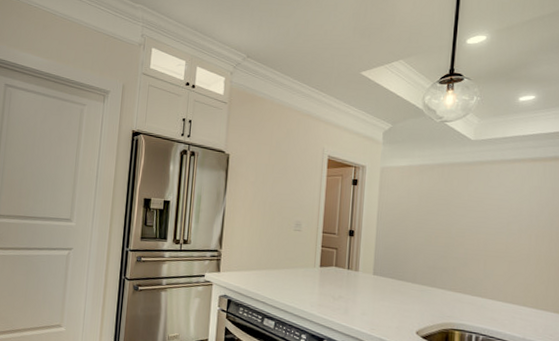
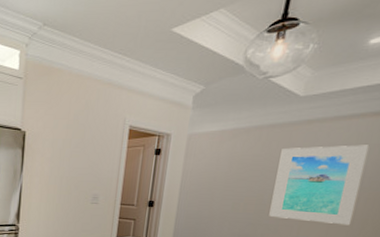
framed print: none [458,185,532,261] -> present [269,145,369,226]

